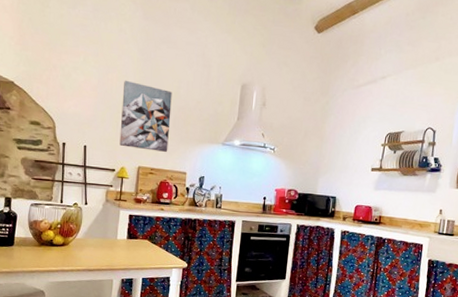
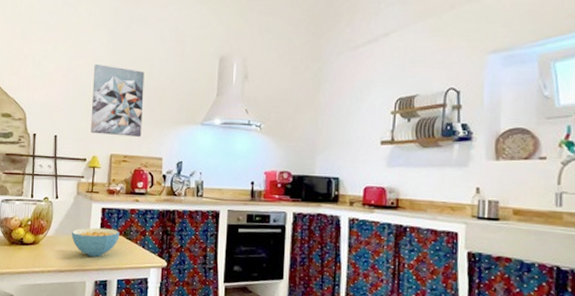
cereal bowl: none [99,232,145,258] -> present [71,227,120,257]

